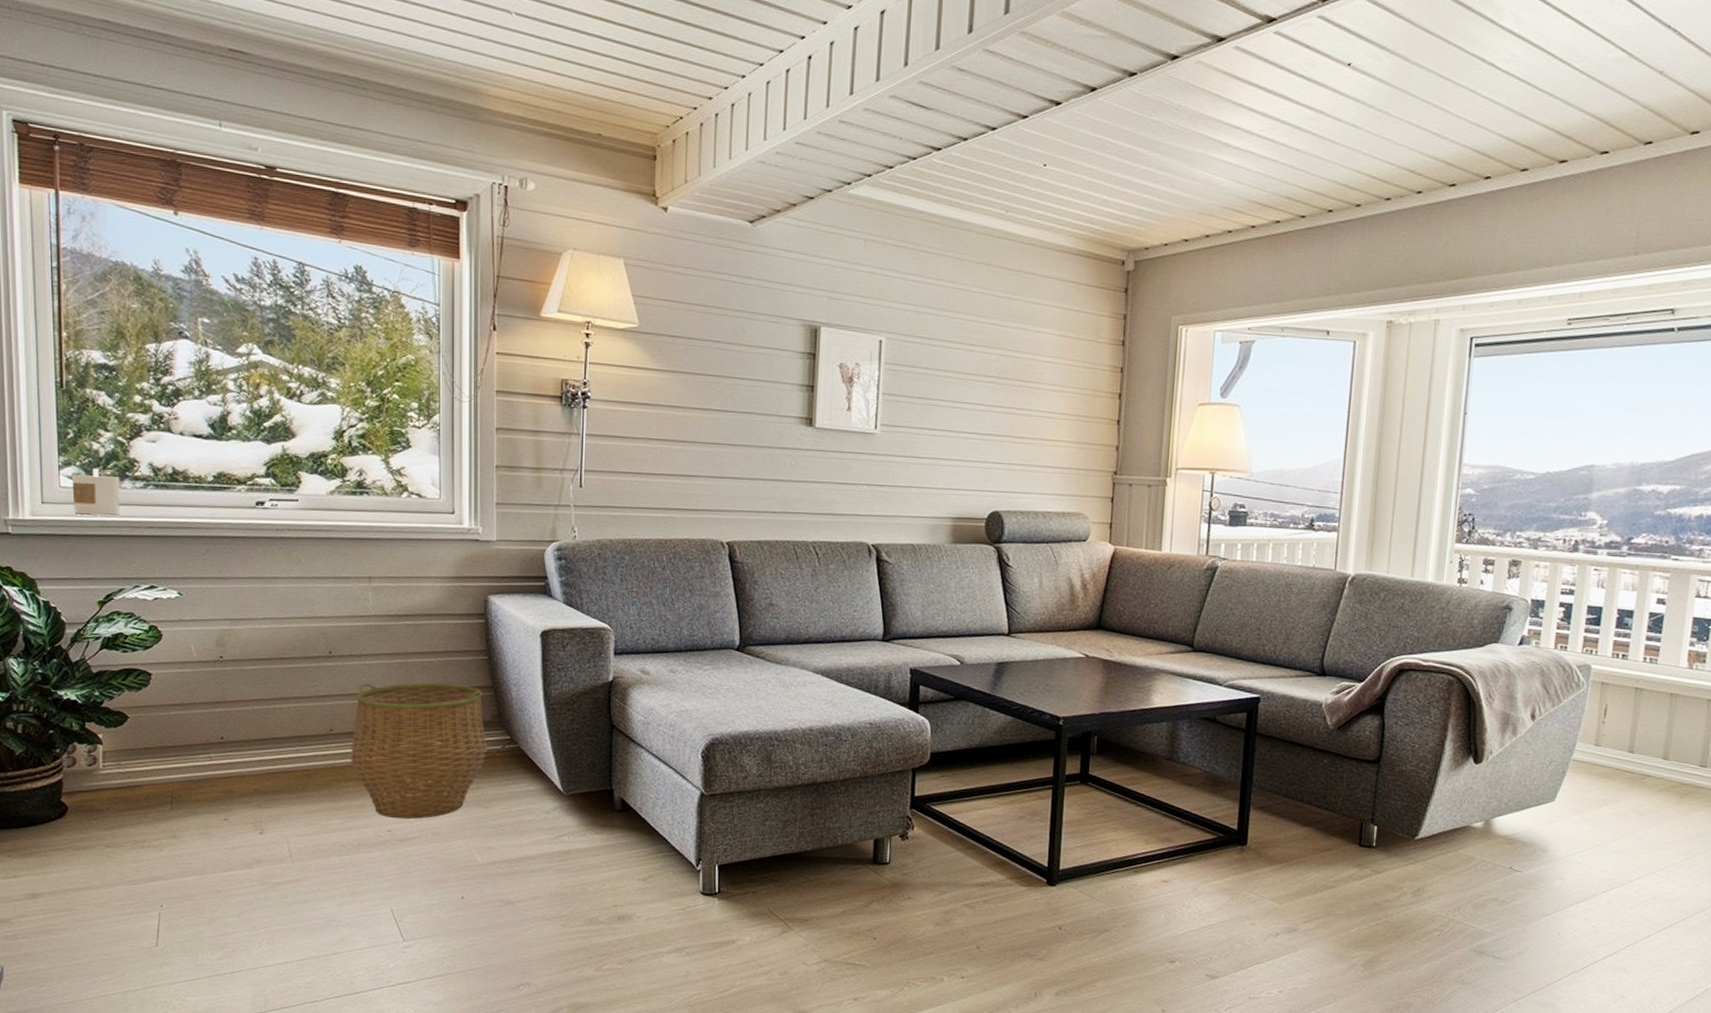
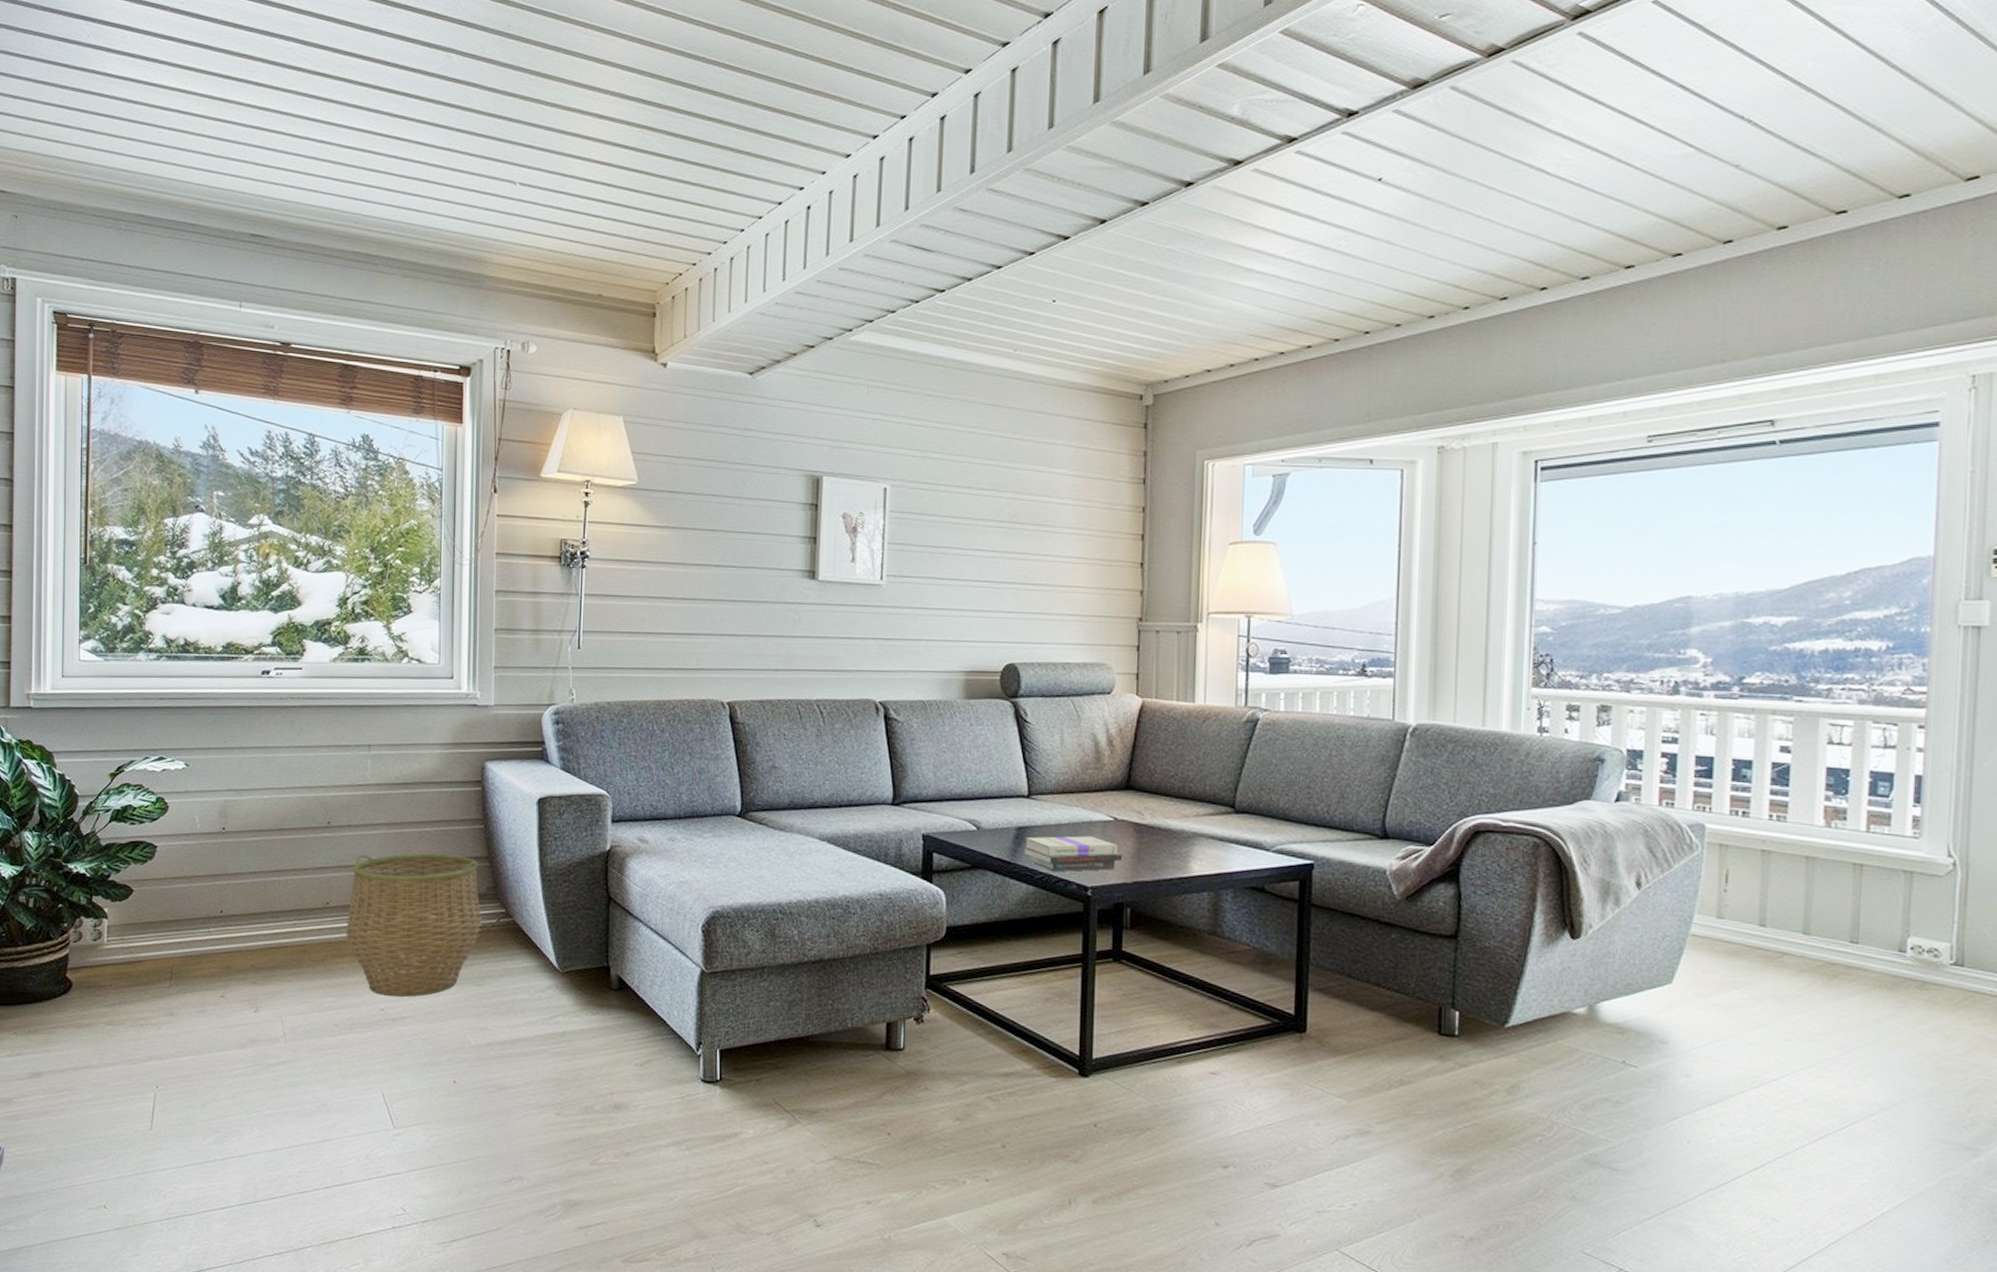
candle: present [72,468,120,516] -> none [90,641,135,688]
books: none [1003,671,1092,704] -> present [1024,836,1123,872]

